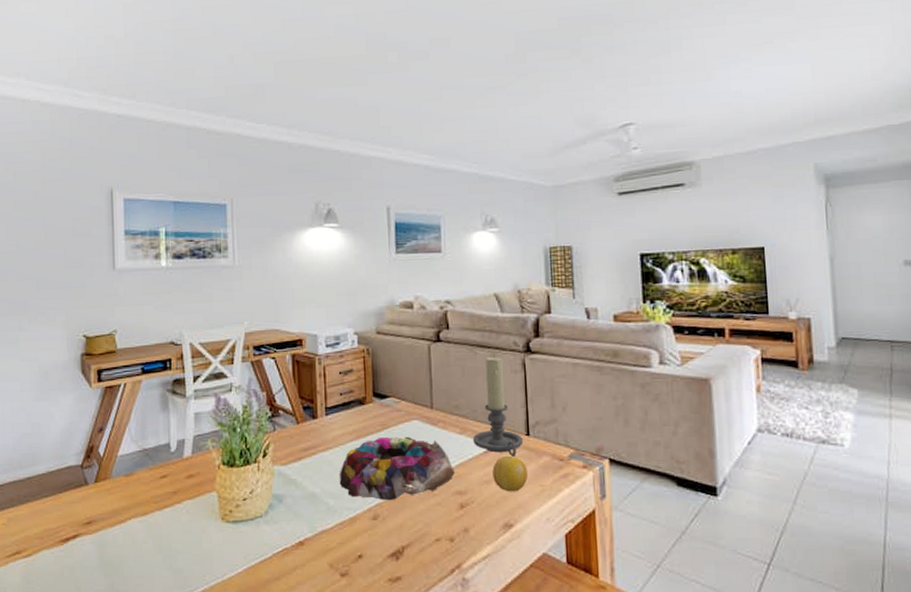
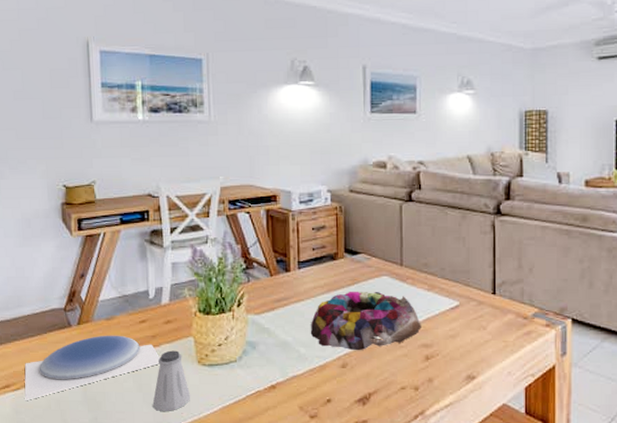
plate: none [36,492,181,567] -> present [24,335,160,400]
saltshaker: none [173,507,214,576] -> present [152,350,191,412]
candle holder: present [473,356,523,456] -> none [441,217,489,313]
fruit: present [492,455,528,492] -> none [458,312,492,347]

